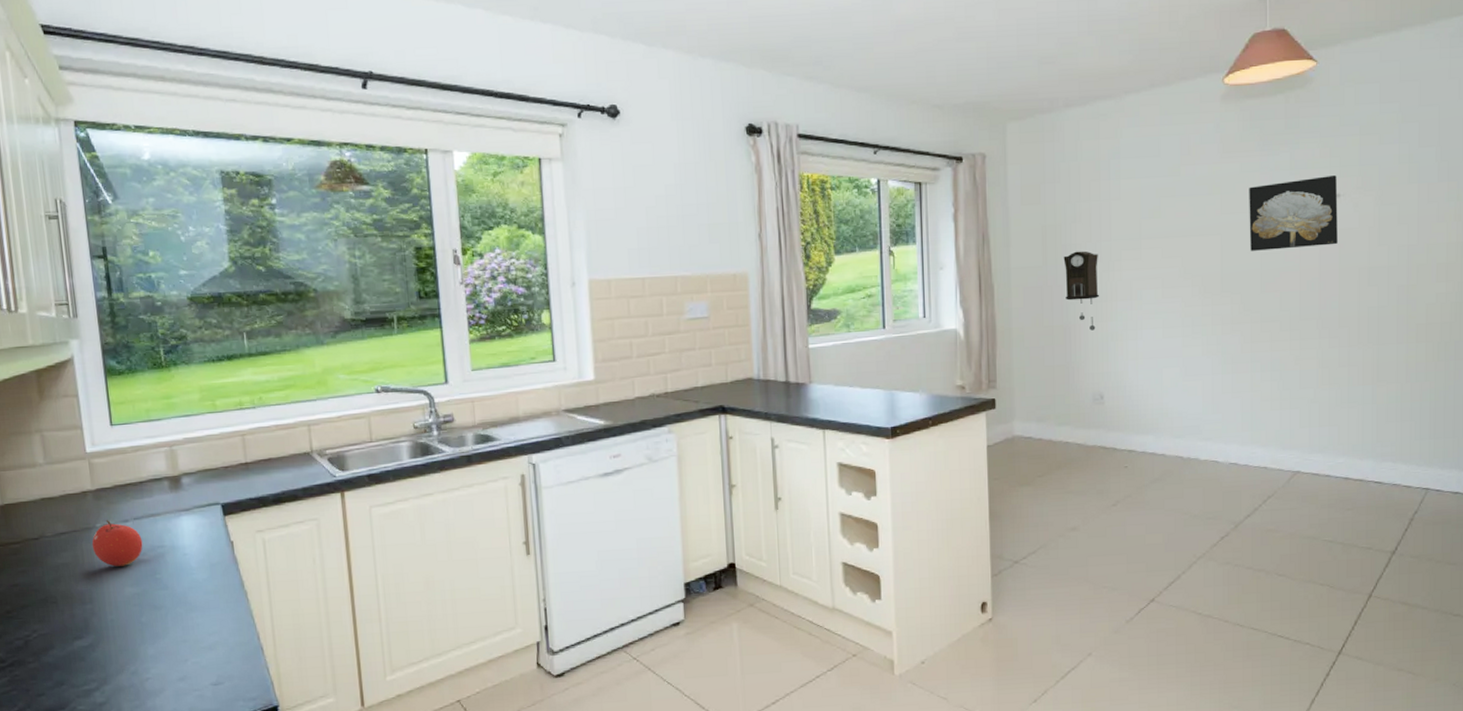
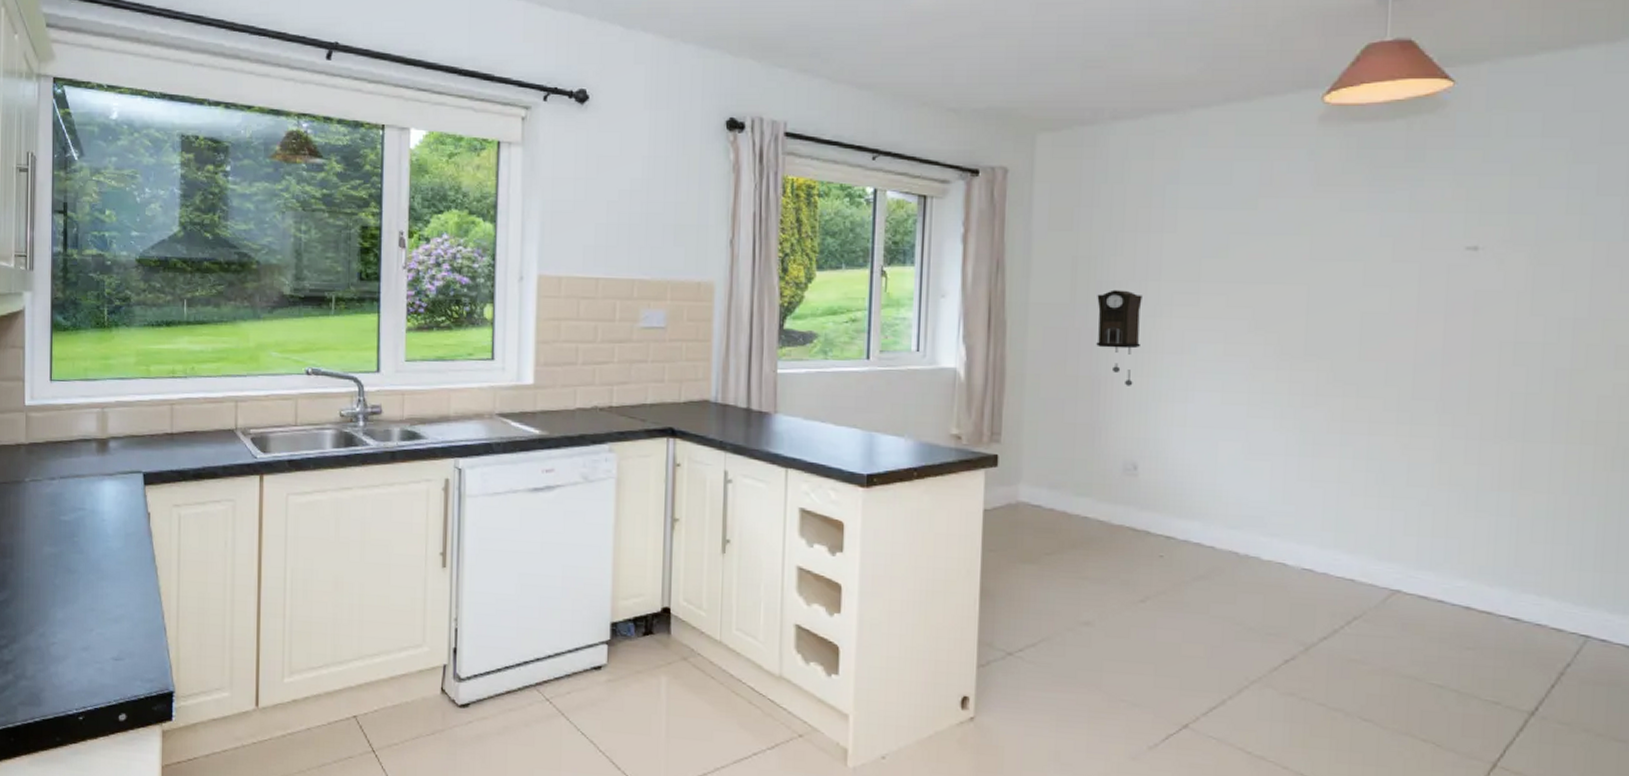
fruit: present [91,520,143,567] -> none [19,475,66,524]
wall art: present [1249,175,1338,251] -> none [1347,223,1475,310]

